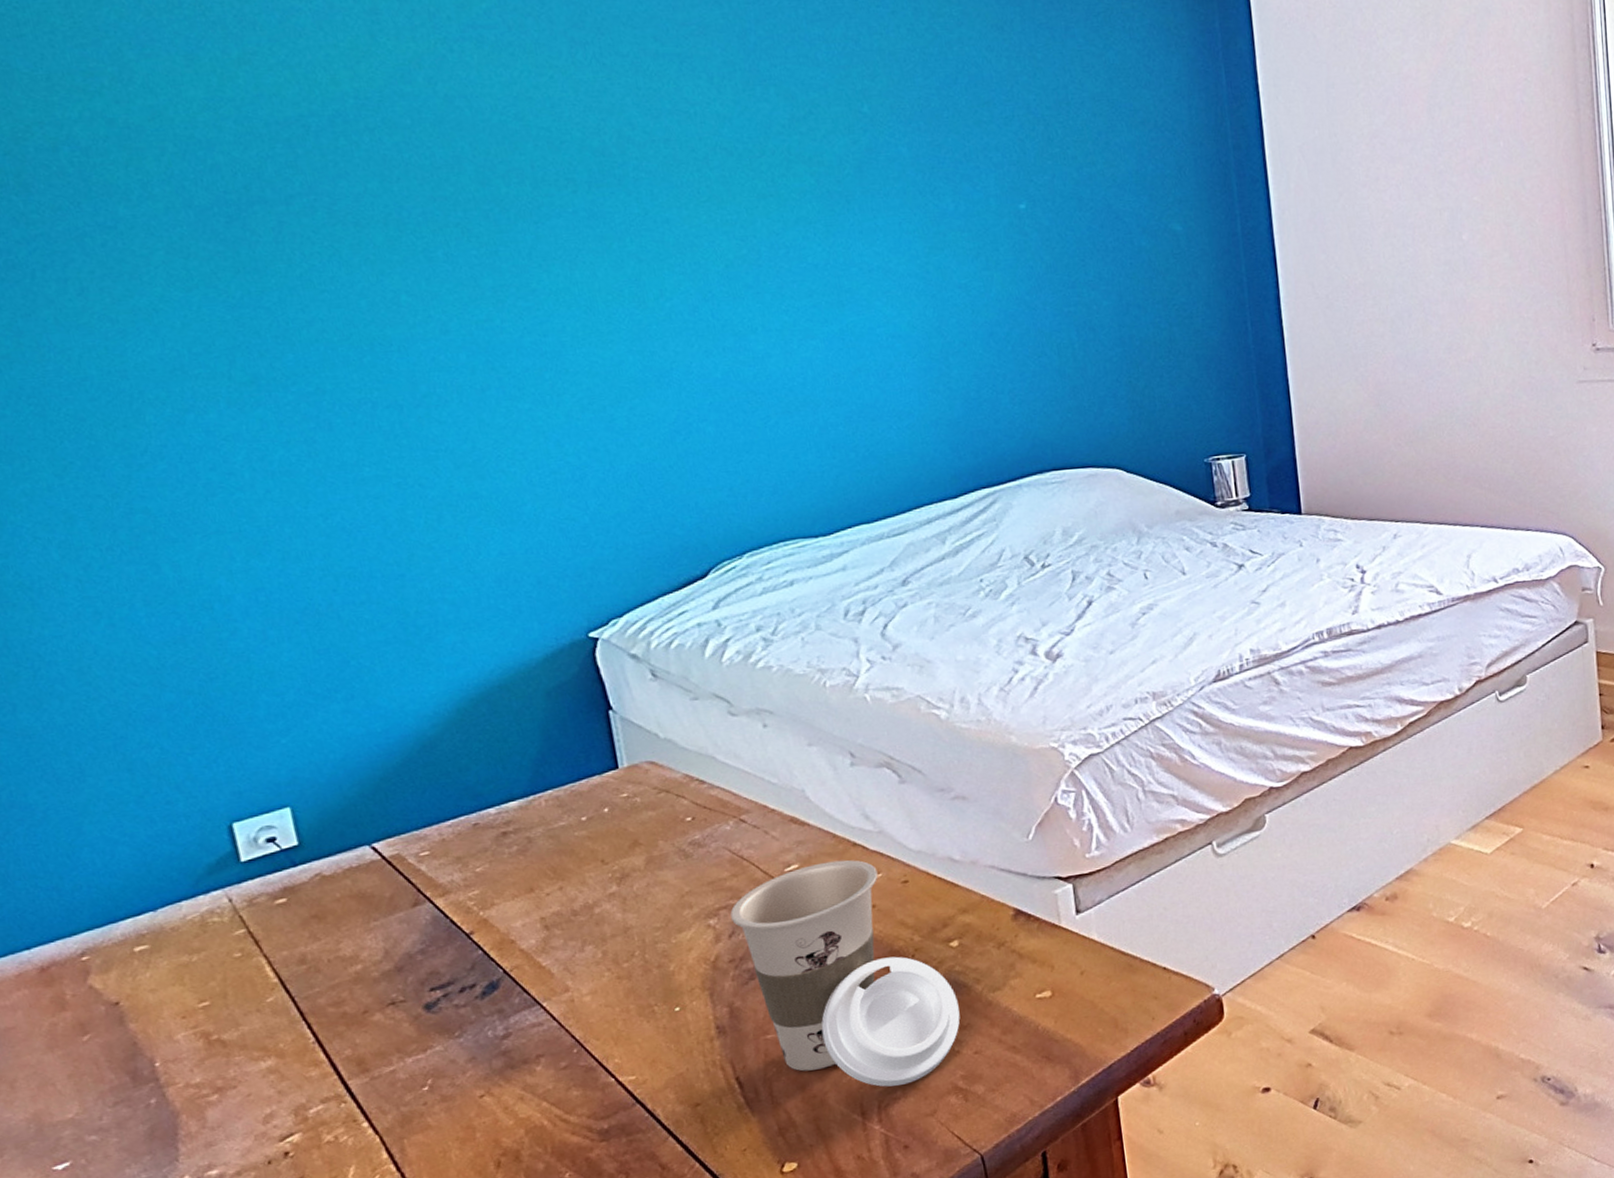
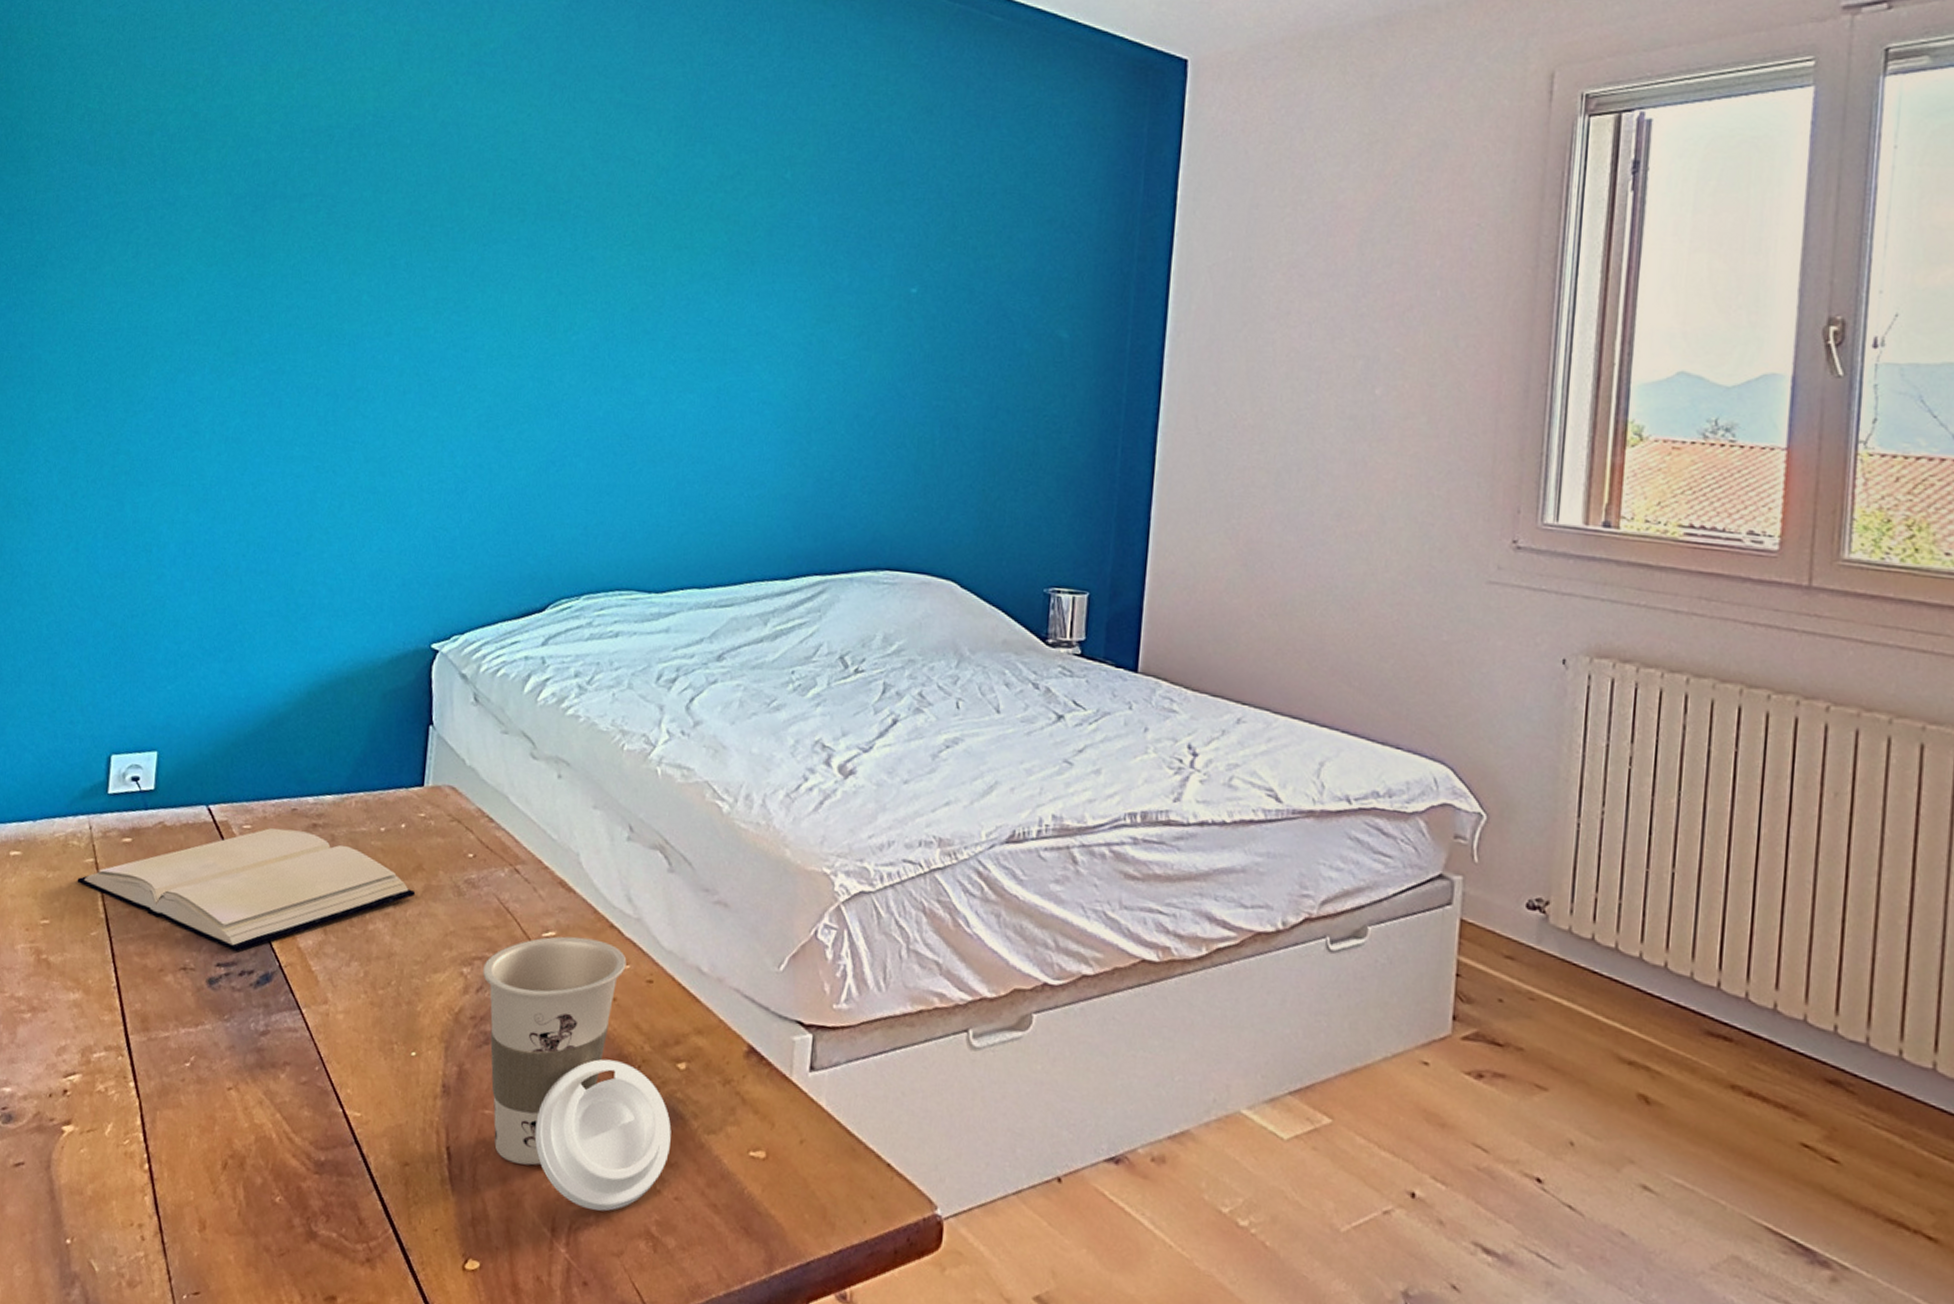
hardback book: none [230,841,639,973] -> present [77,828,416,952]

